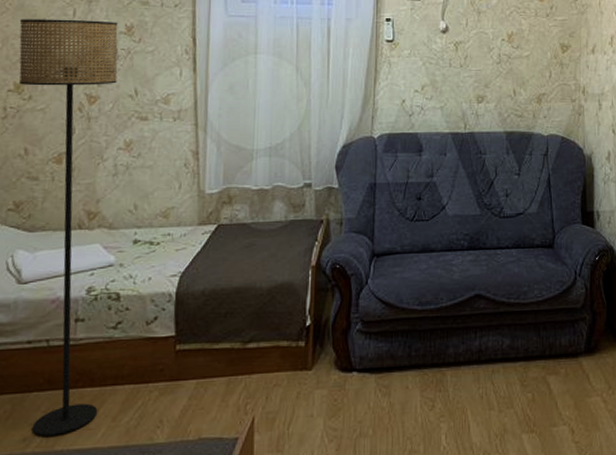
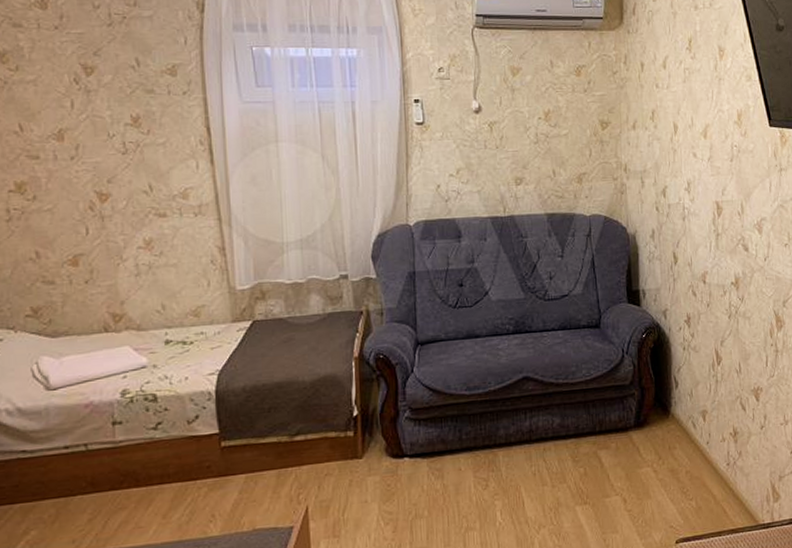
floor lamp: present [19,19,118,436] -> none [11,111,147,537]

